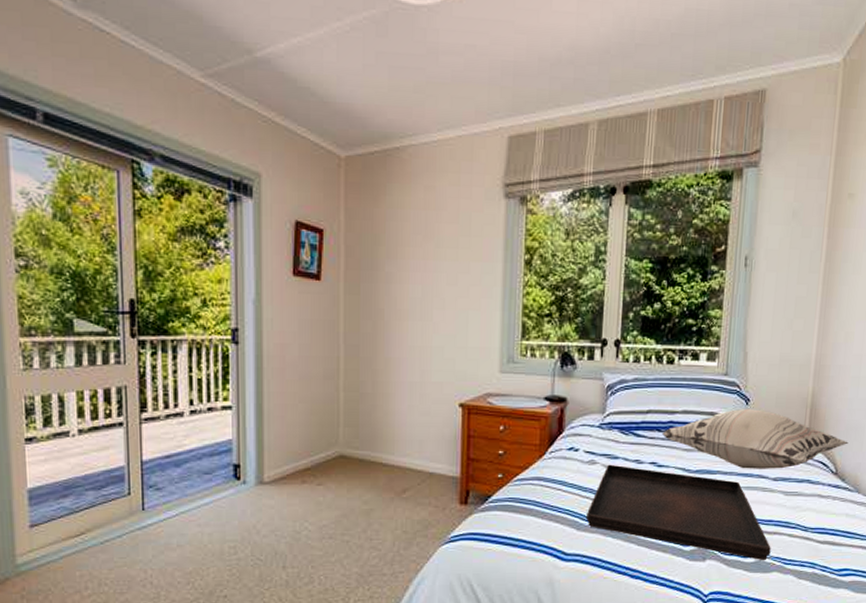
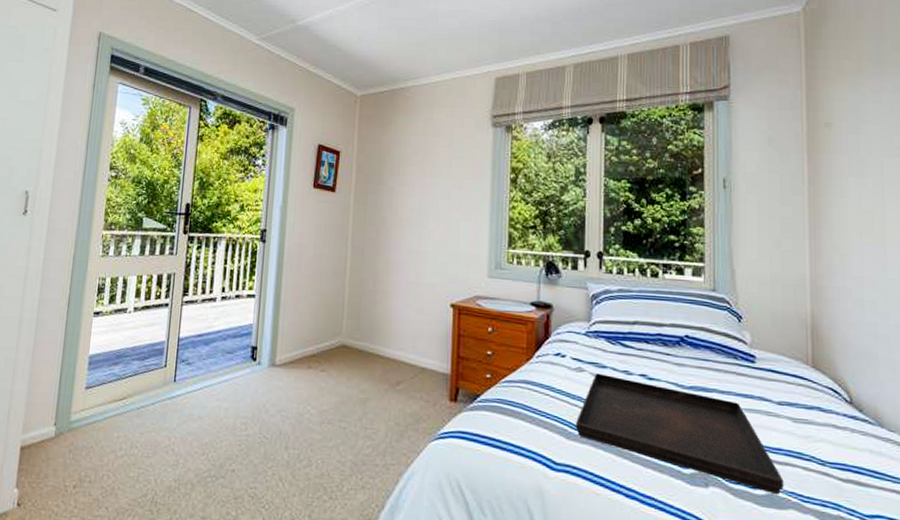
decorative pillow: present [661,408,848,469] -> none [650,325,861,393]

